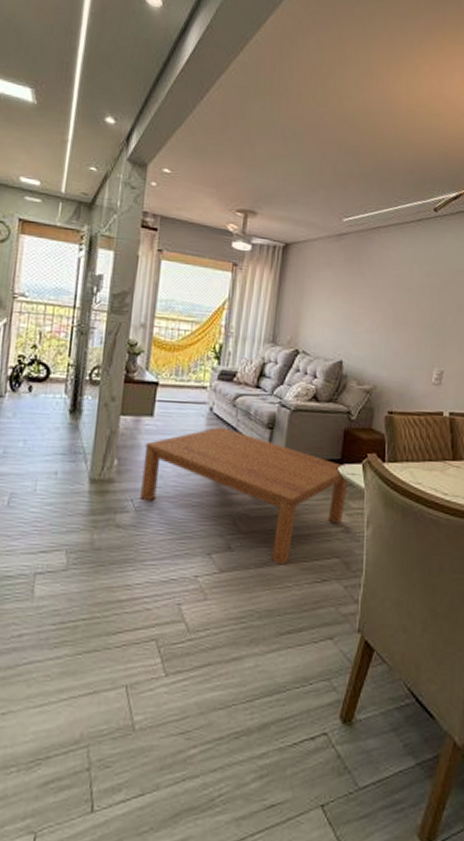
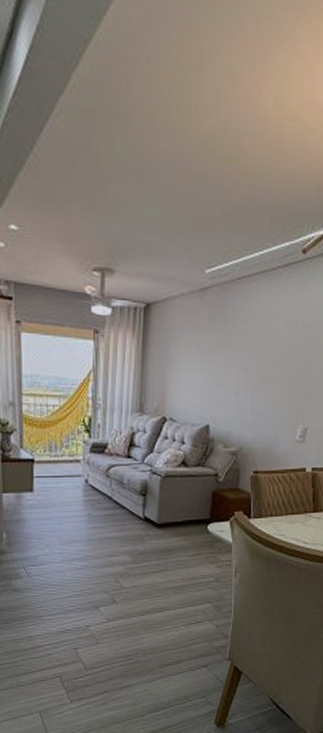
coffee table: present [140,426,348,565] -> none [29,497,217,612]

